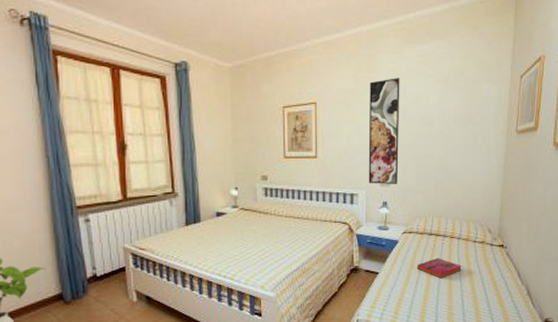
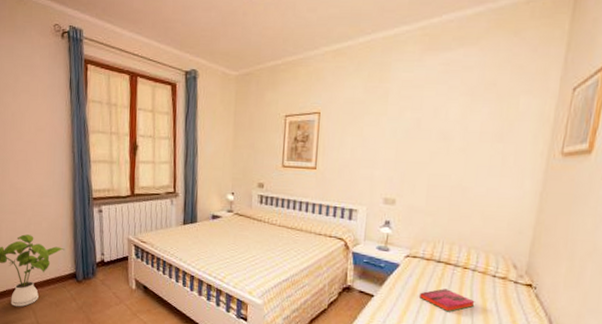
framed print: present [368,78,400,184] -> none [370,88,417,203]

